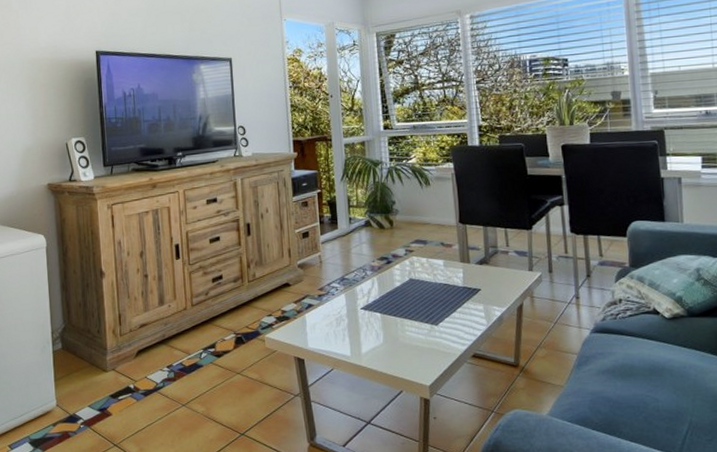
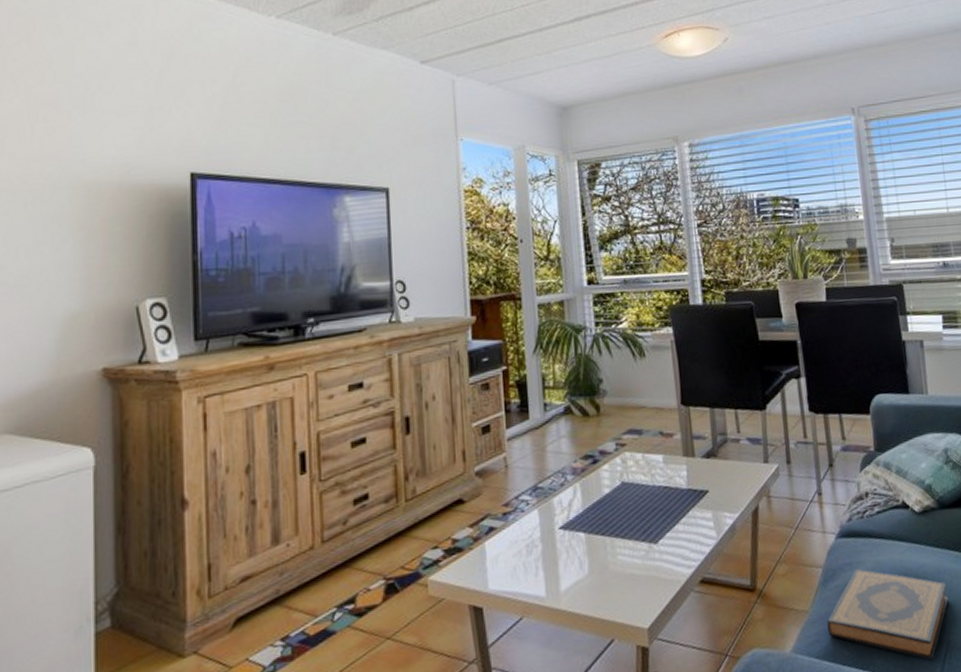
hardback book: none [579,358,693,435] -> present [826,568,949,661]

